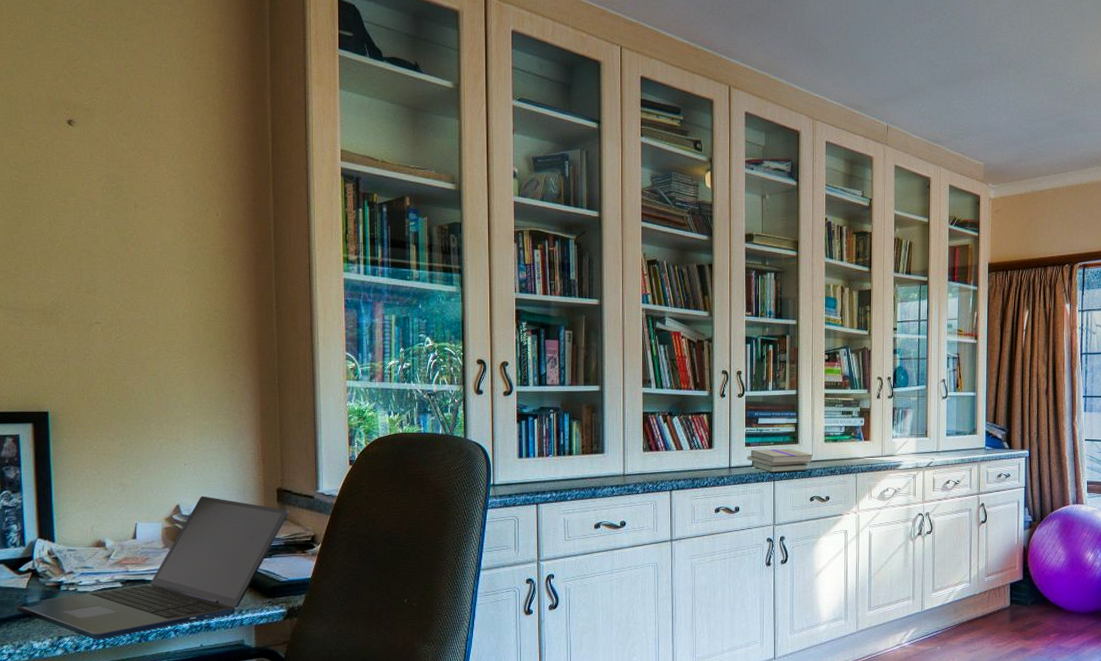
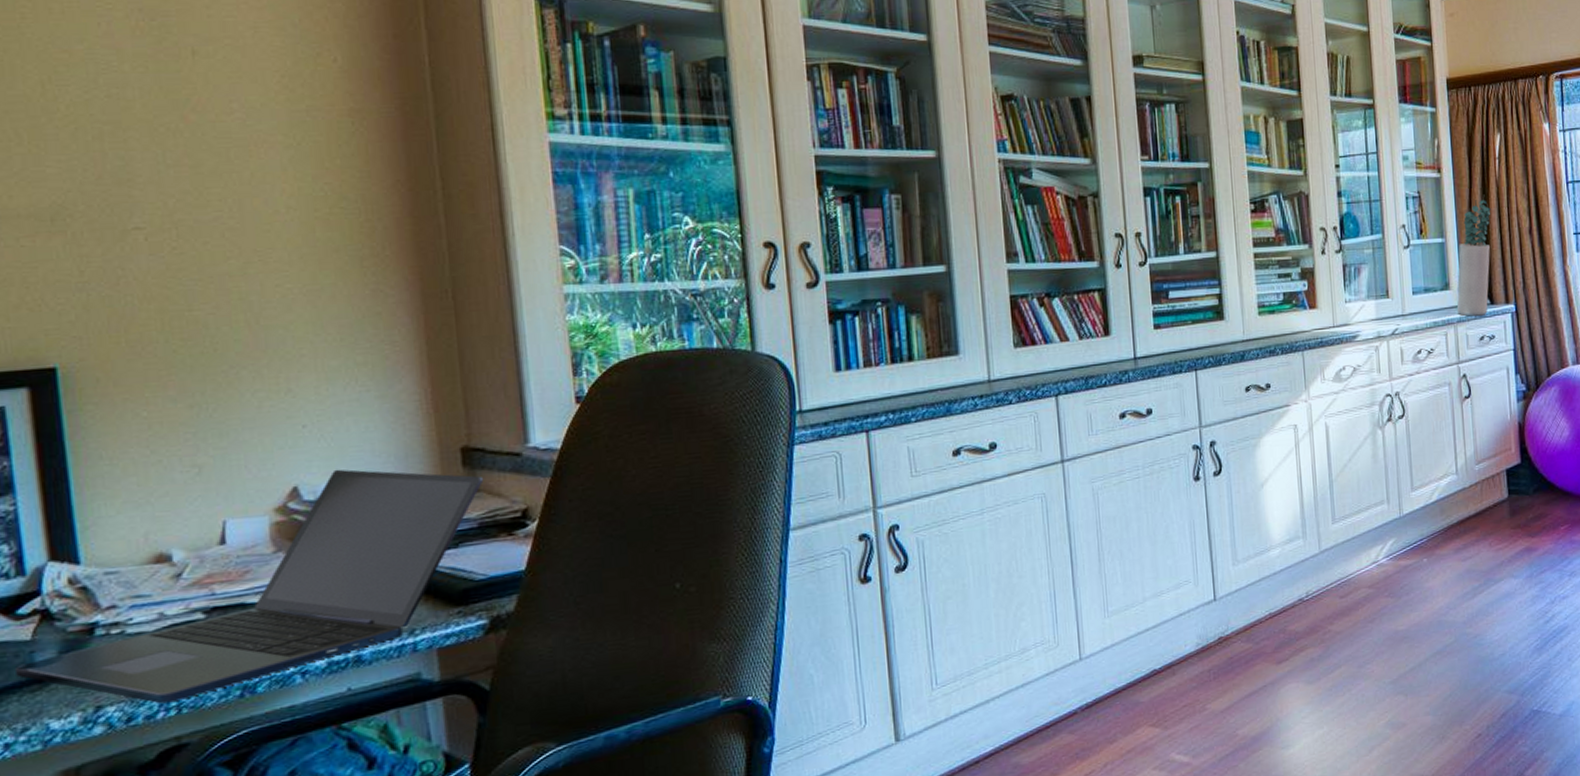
books: present [747,448,813,474] -> none [1157,327,1245,361]
vase: none [981,359,1016,457] -> present [1456,194,1491,317]

